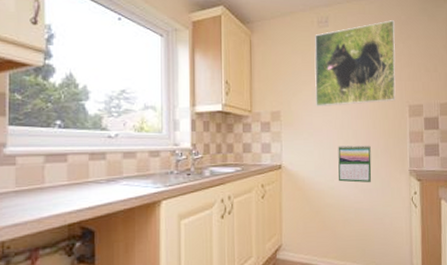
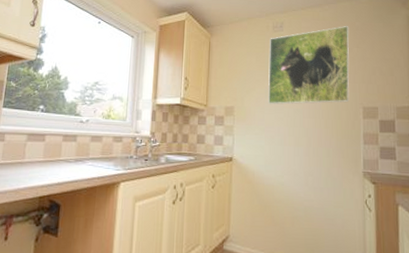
calendar: present [338,145,372,183] -> none [289,143,323,181]

